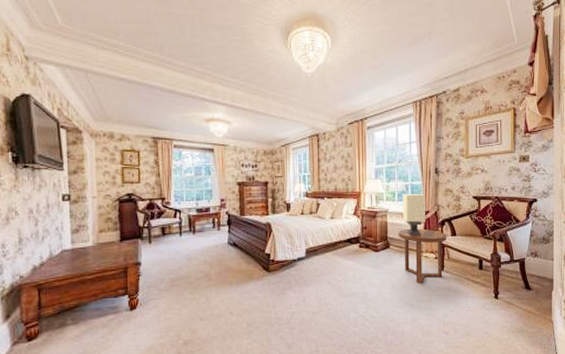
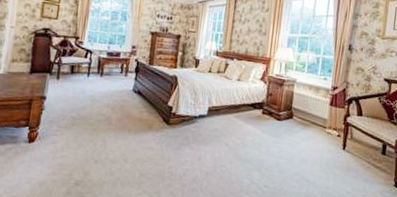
side table: present [398,228,447,284] -> none [303,101,353,160]
table lamp: present [402,193,425,236] -> none [309,66,336,112]

